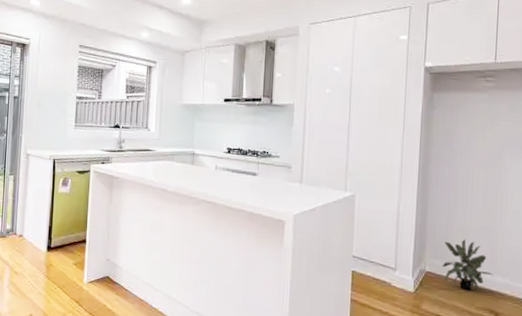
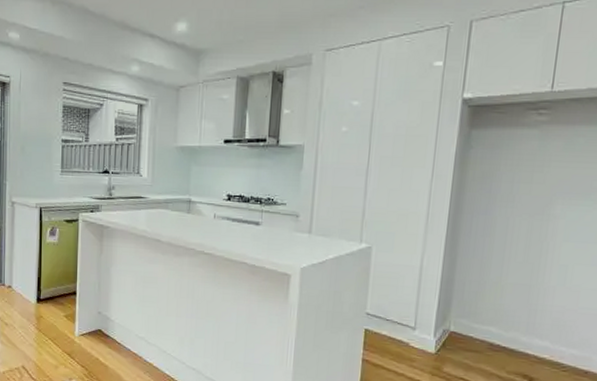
potted plant: present [442,239,493,291] -> none [469,296,530,354]

